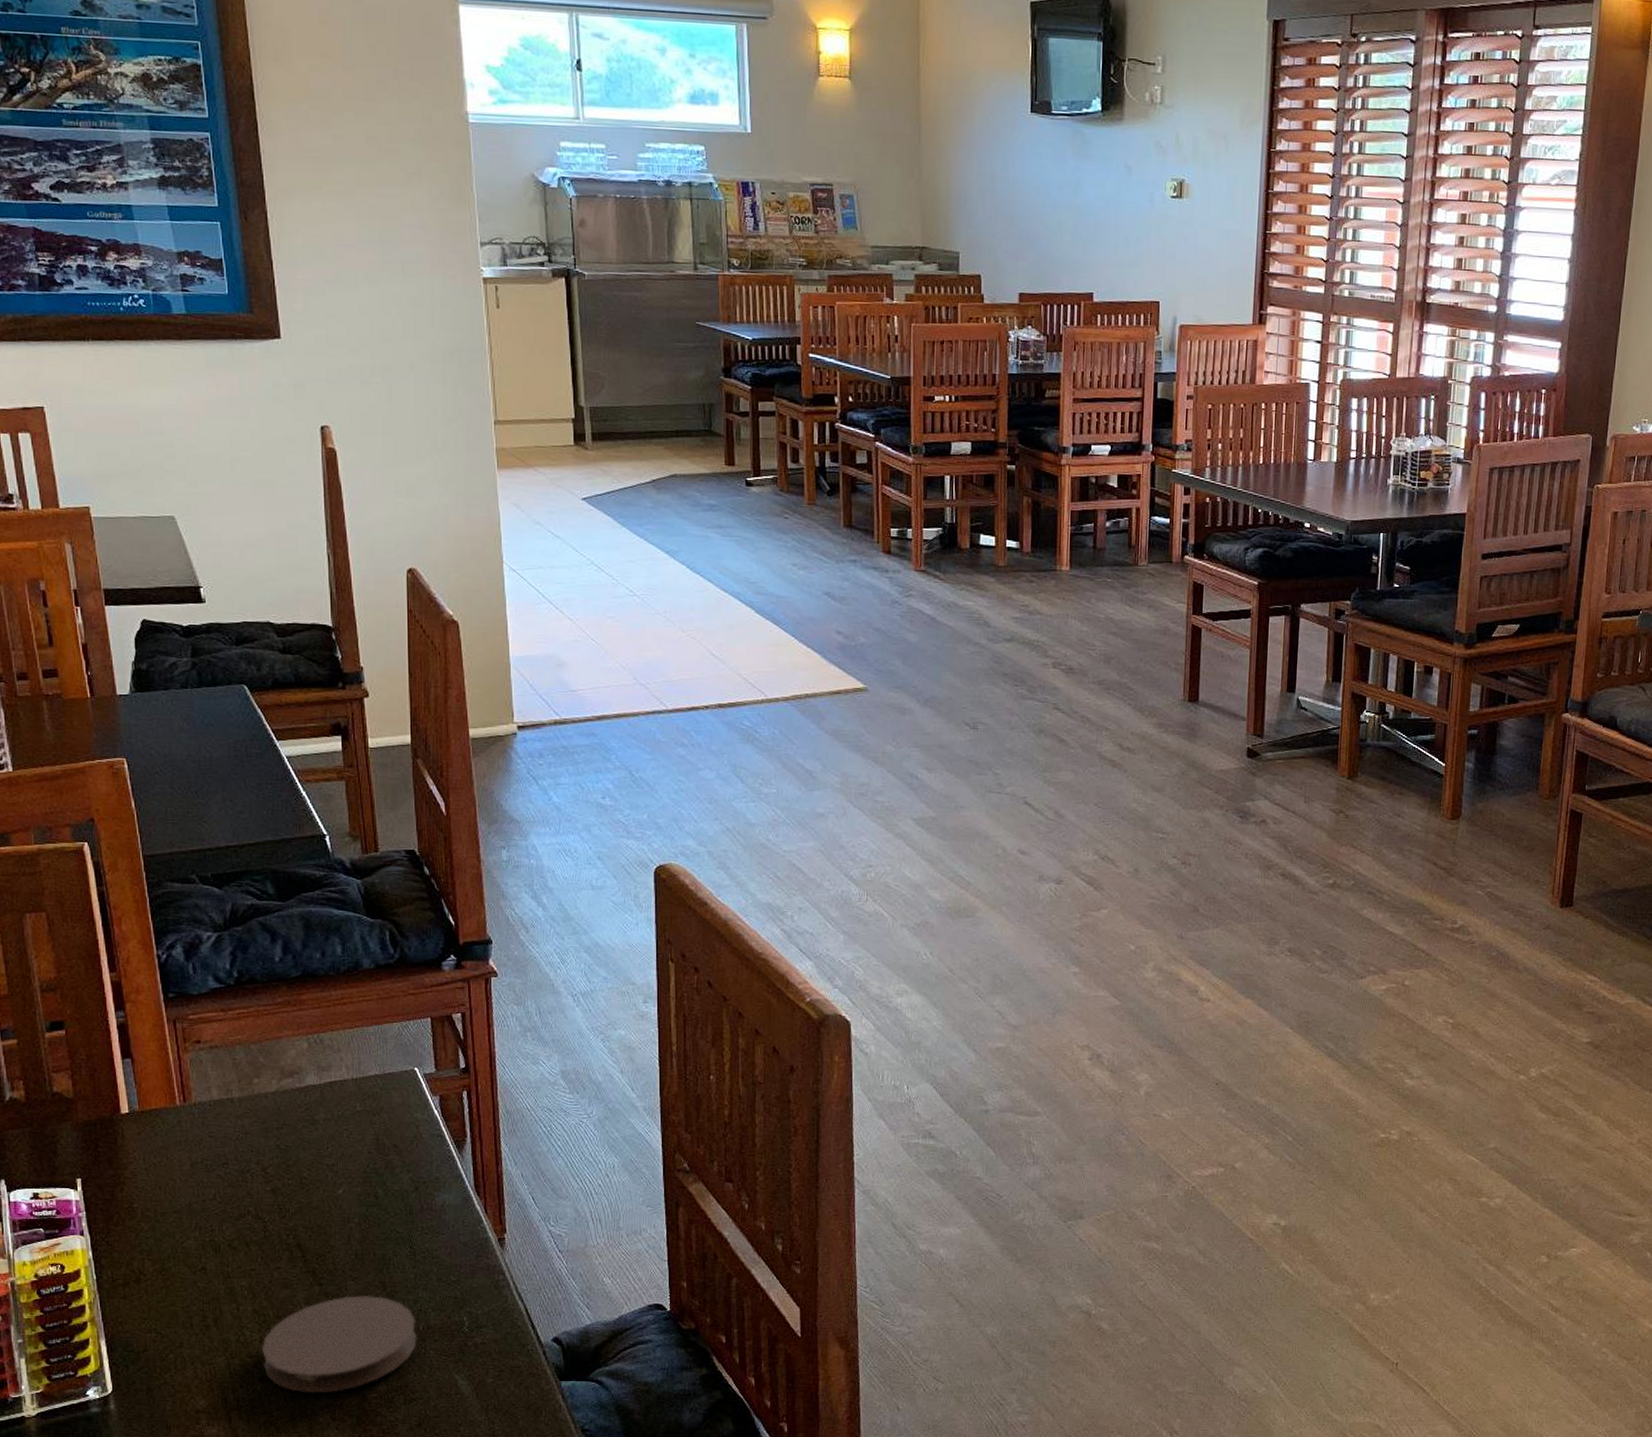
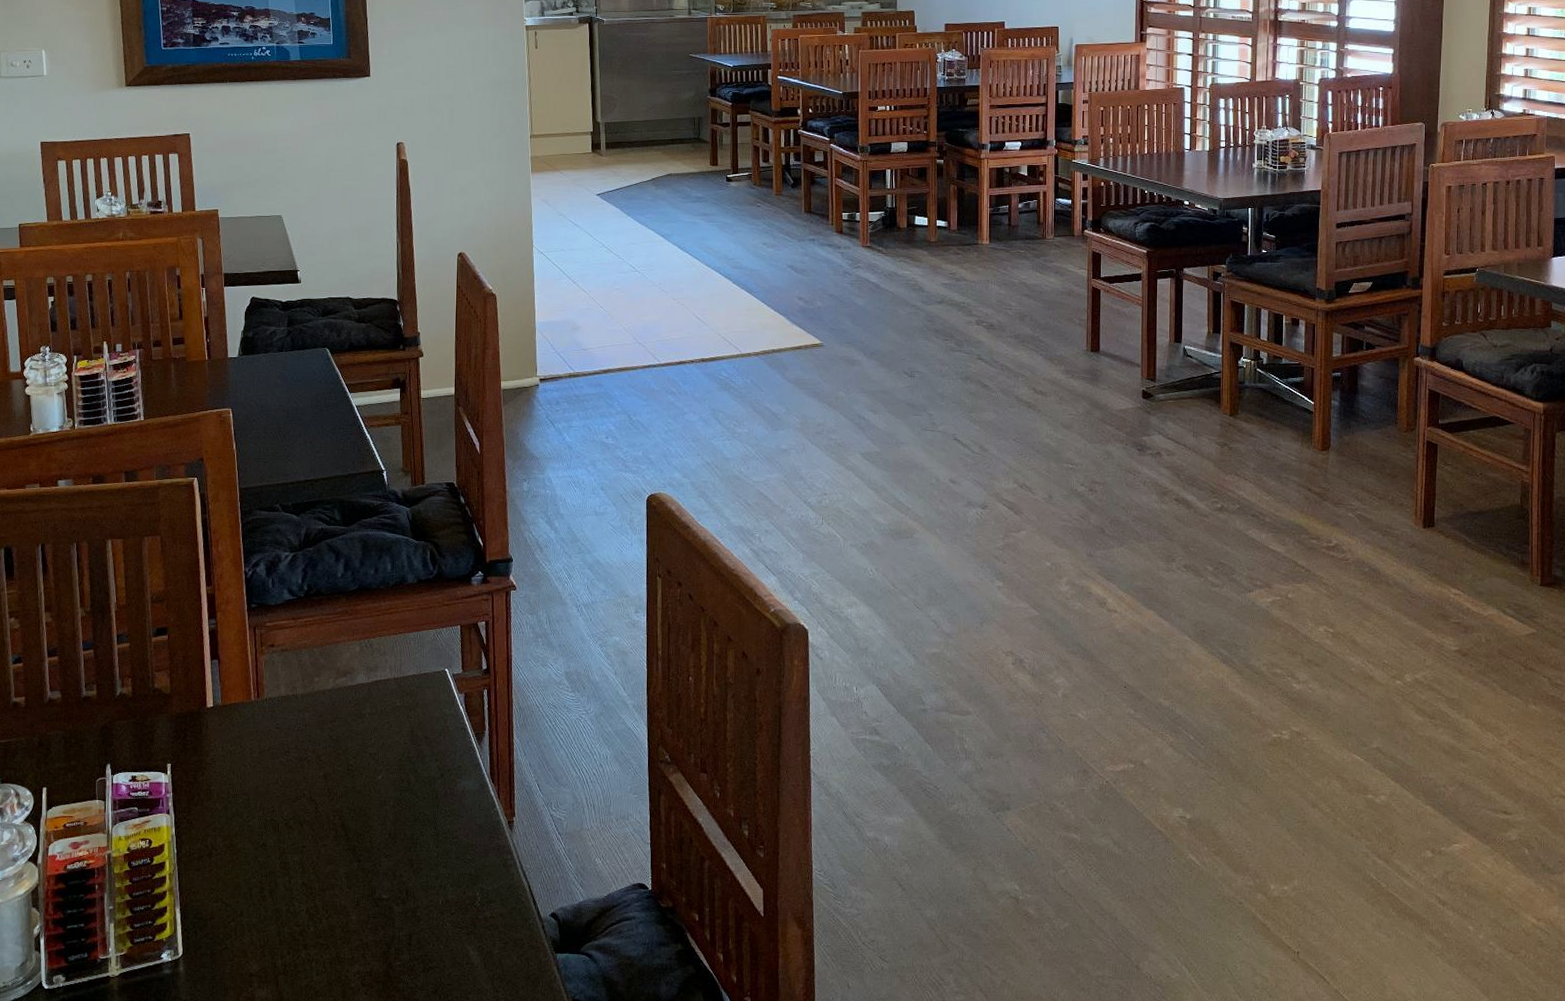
coaster: present [262,1295,418,1393] -> none [307,871,438,961]

